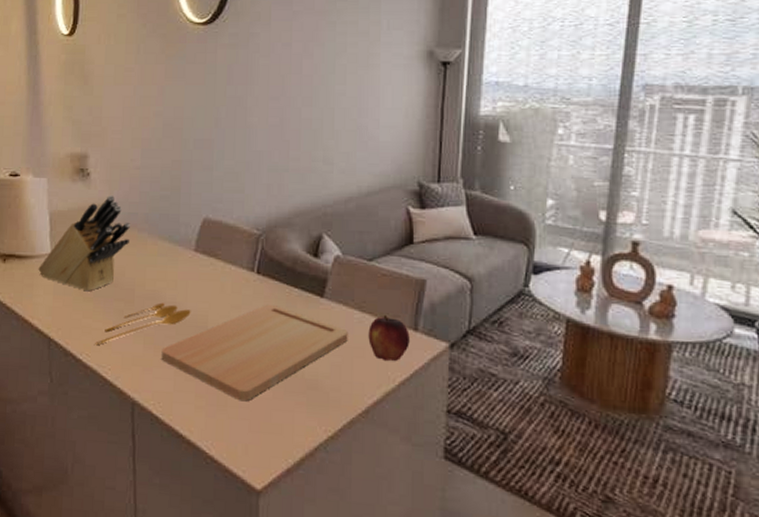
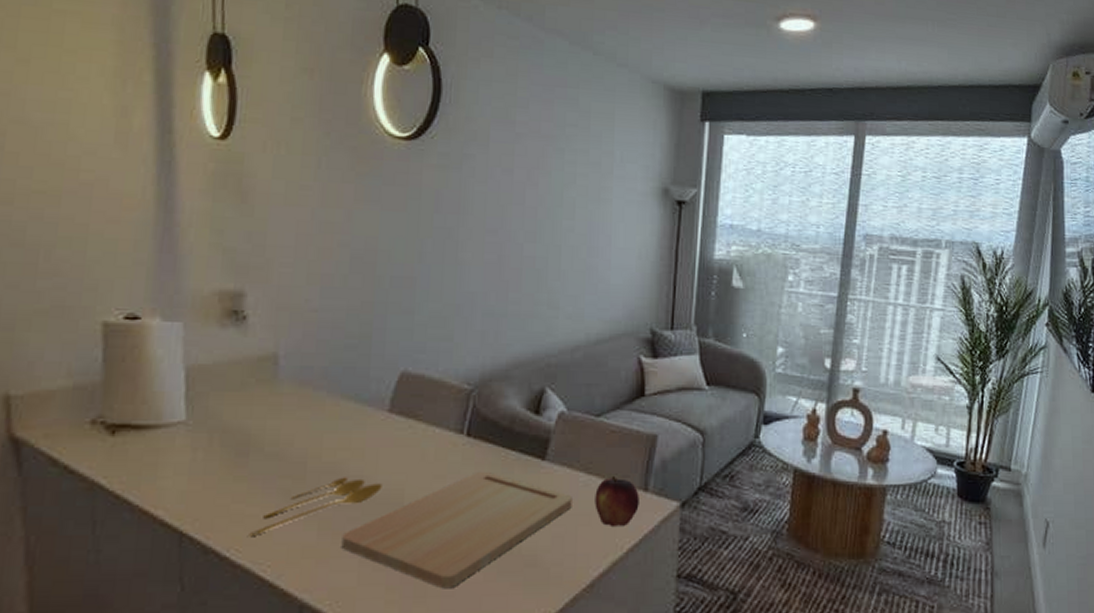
knife block: present [38,196,130,292] -> none [166,345,303,469]

